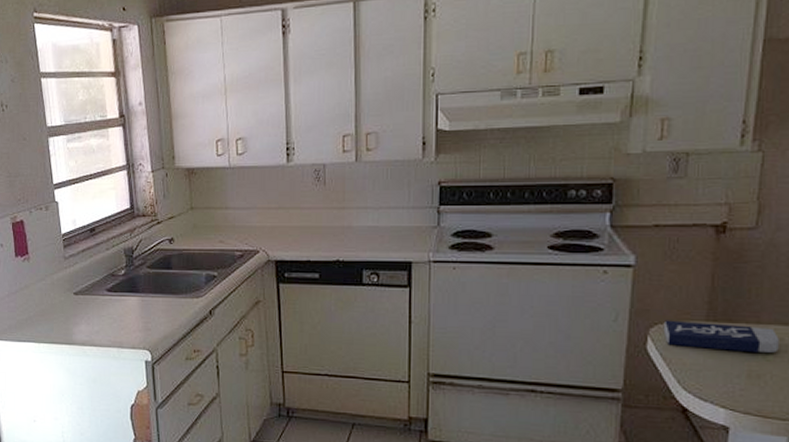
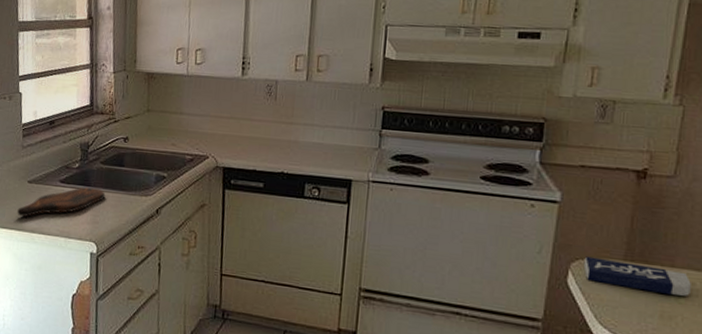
cutting board: none [66,294,155,330] -> present [17,187,106,217]

